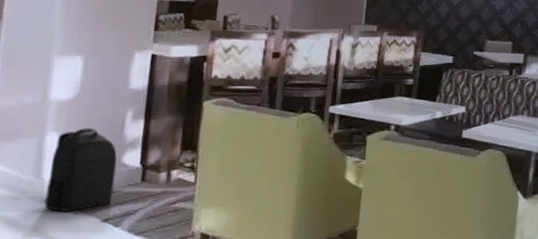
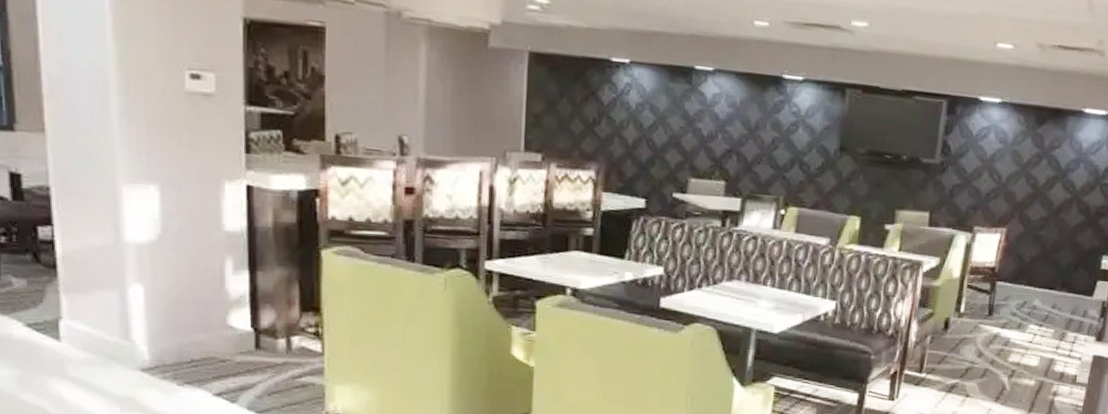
backpack: present [44,127,117,212] -> none [140,278,223,383]

